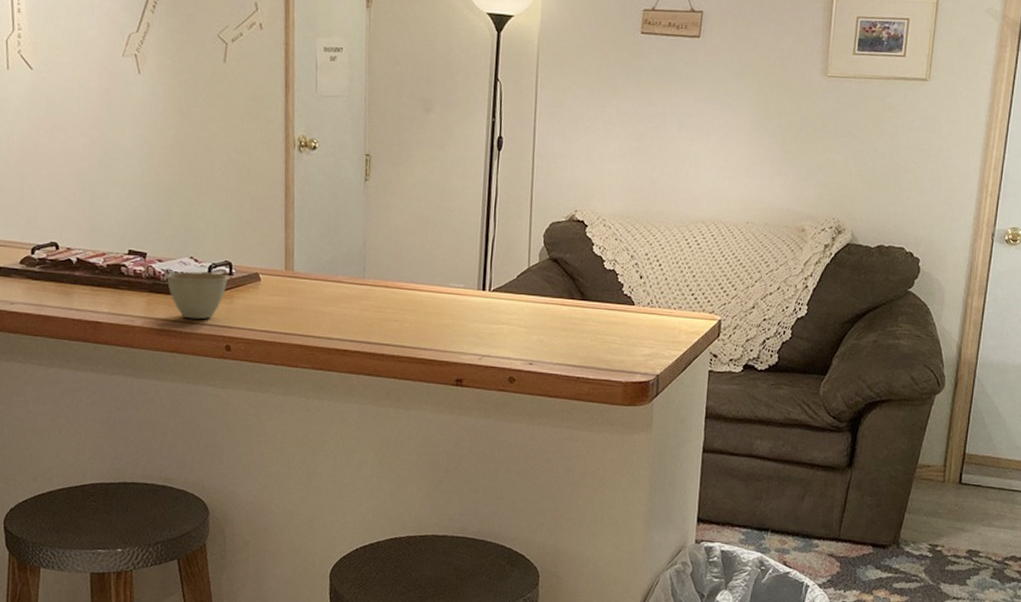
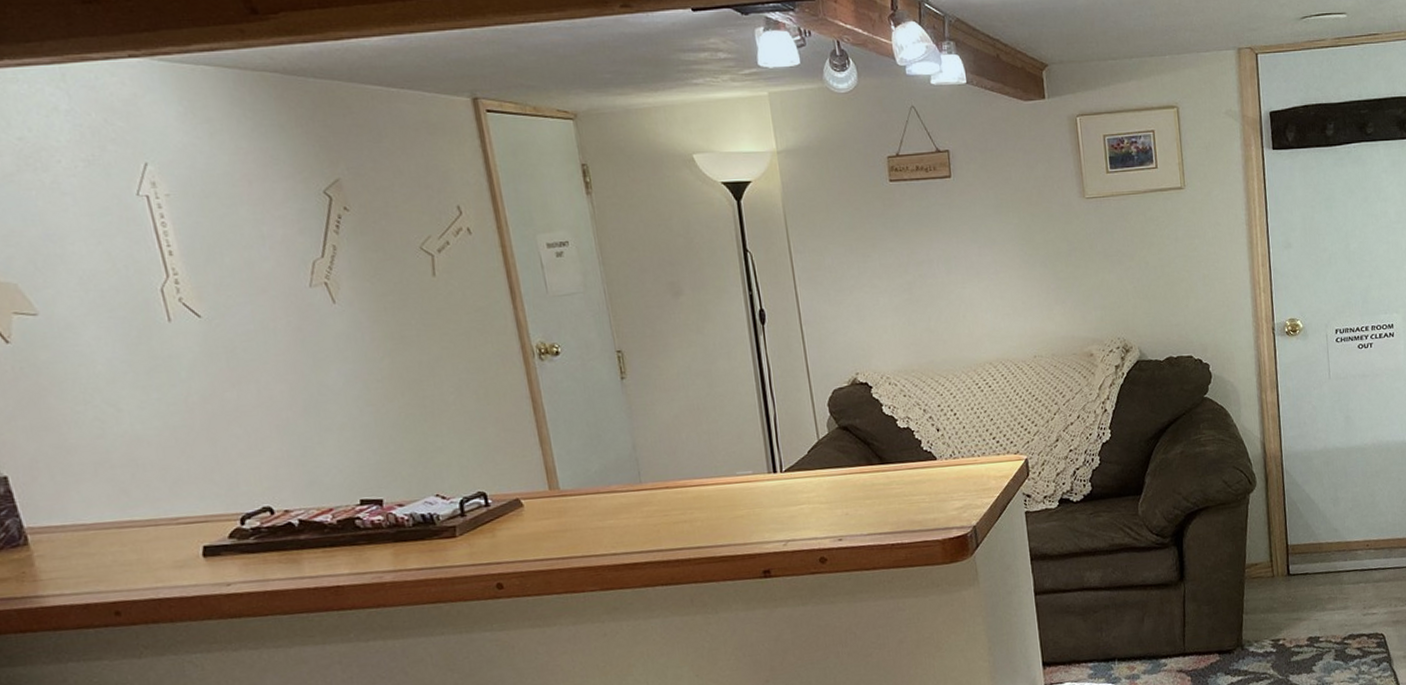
cup: present [166,271,228,320] -> none [411,506,485,563]

